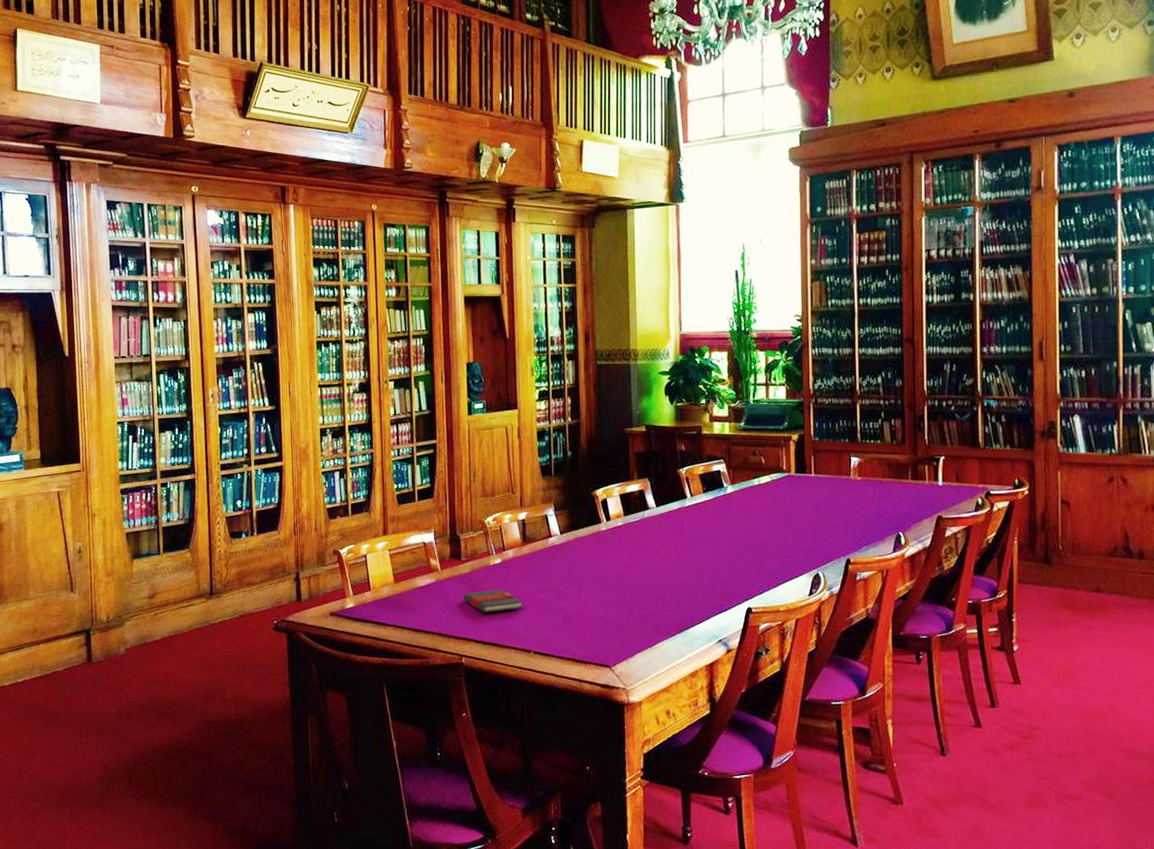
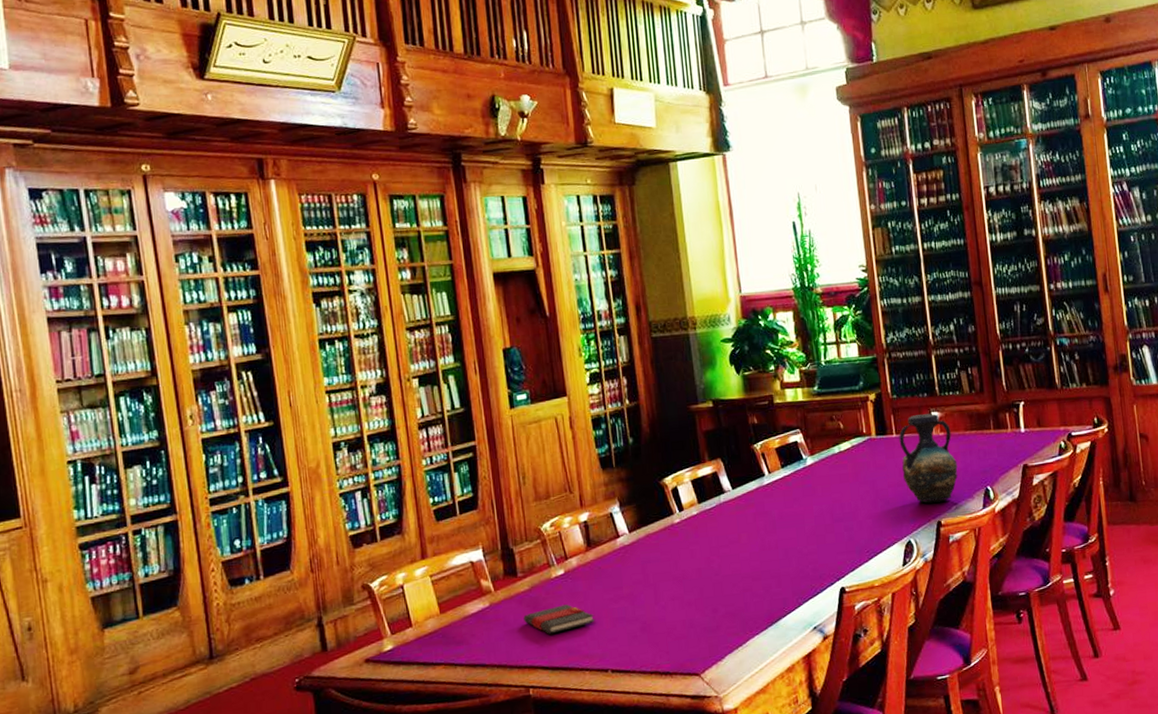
vase: none [817,458,872,541] -> present [899,413,958,503]

